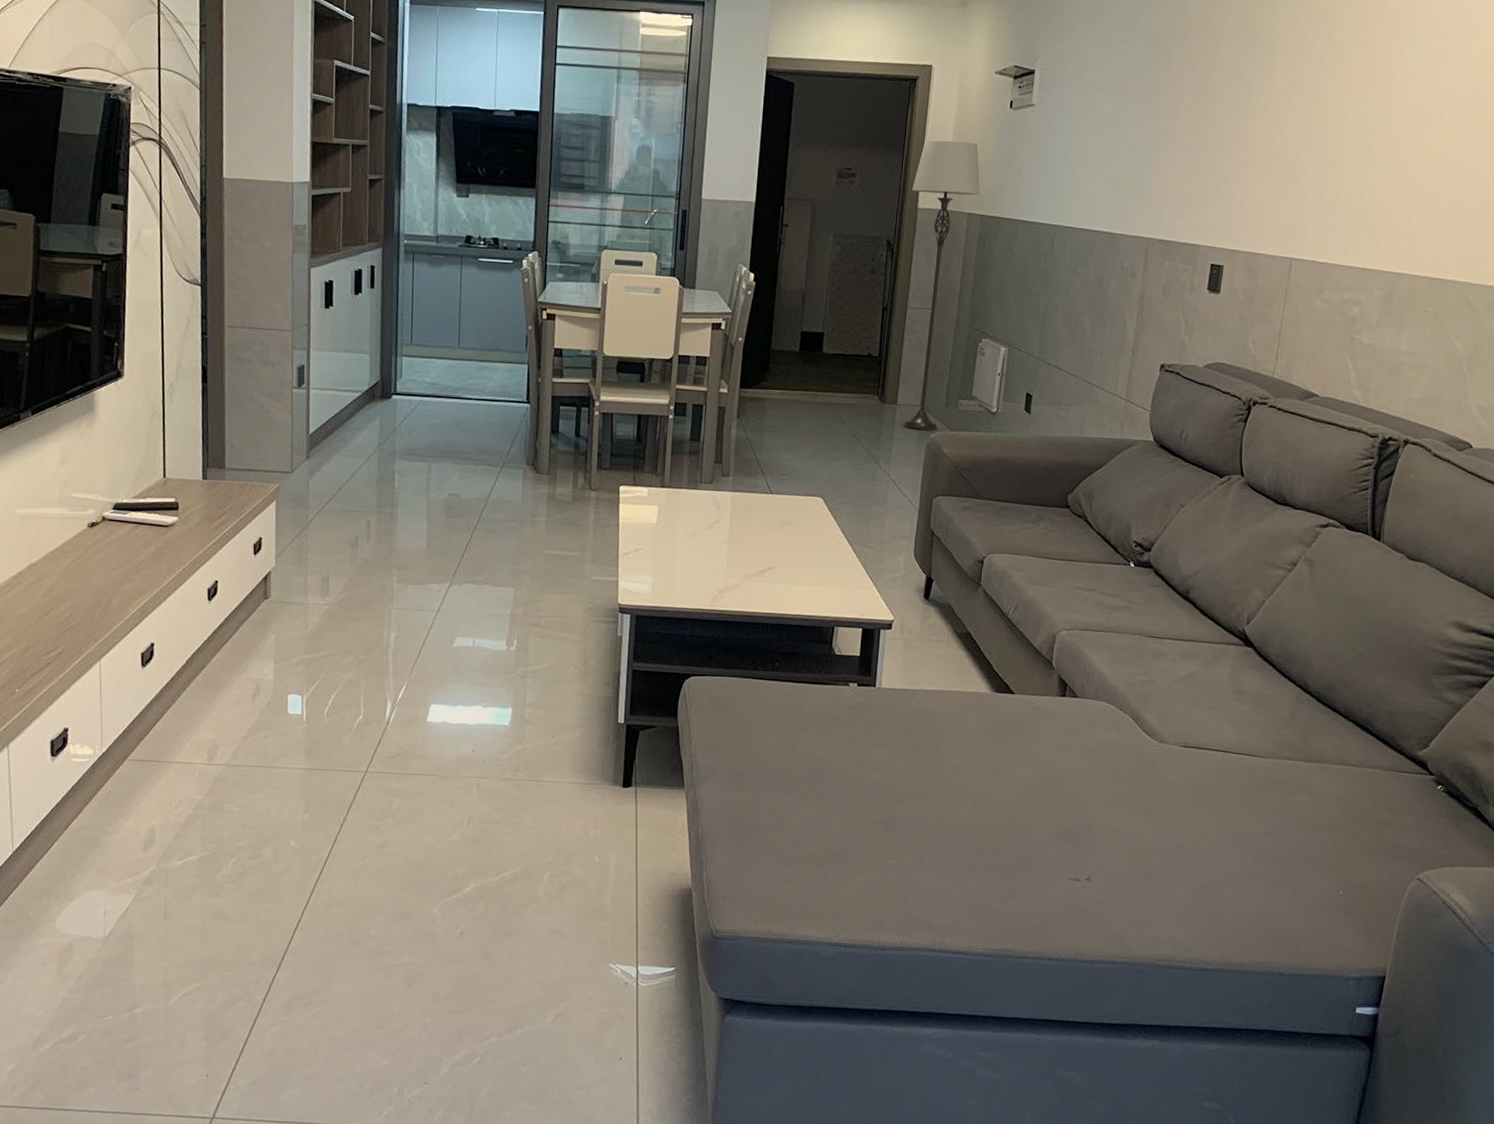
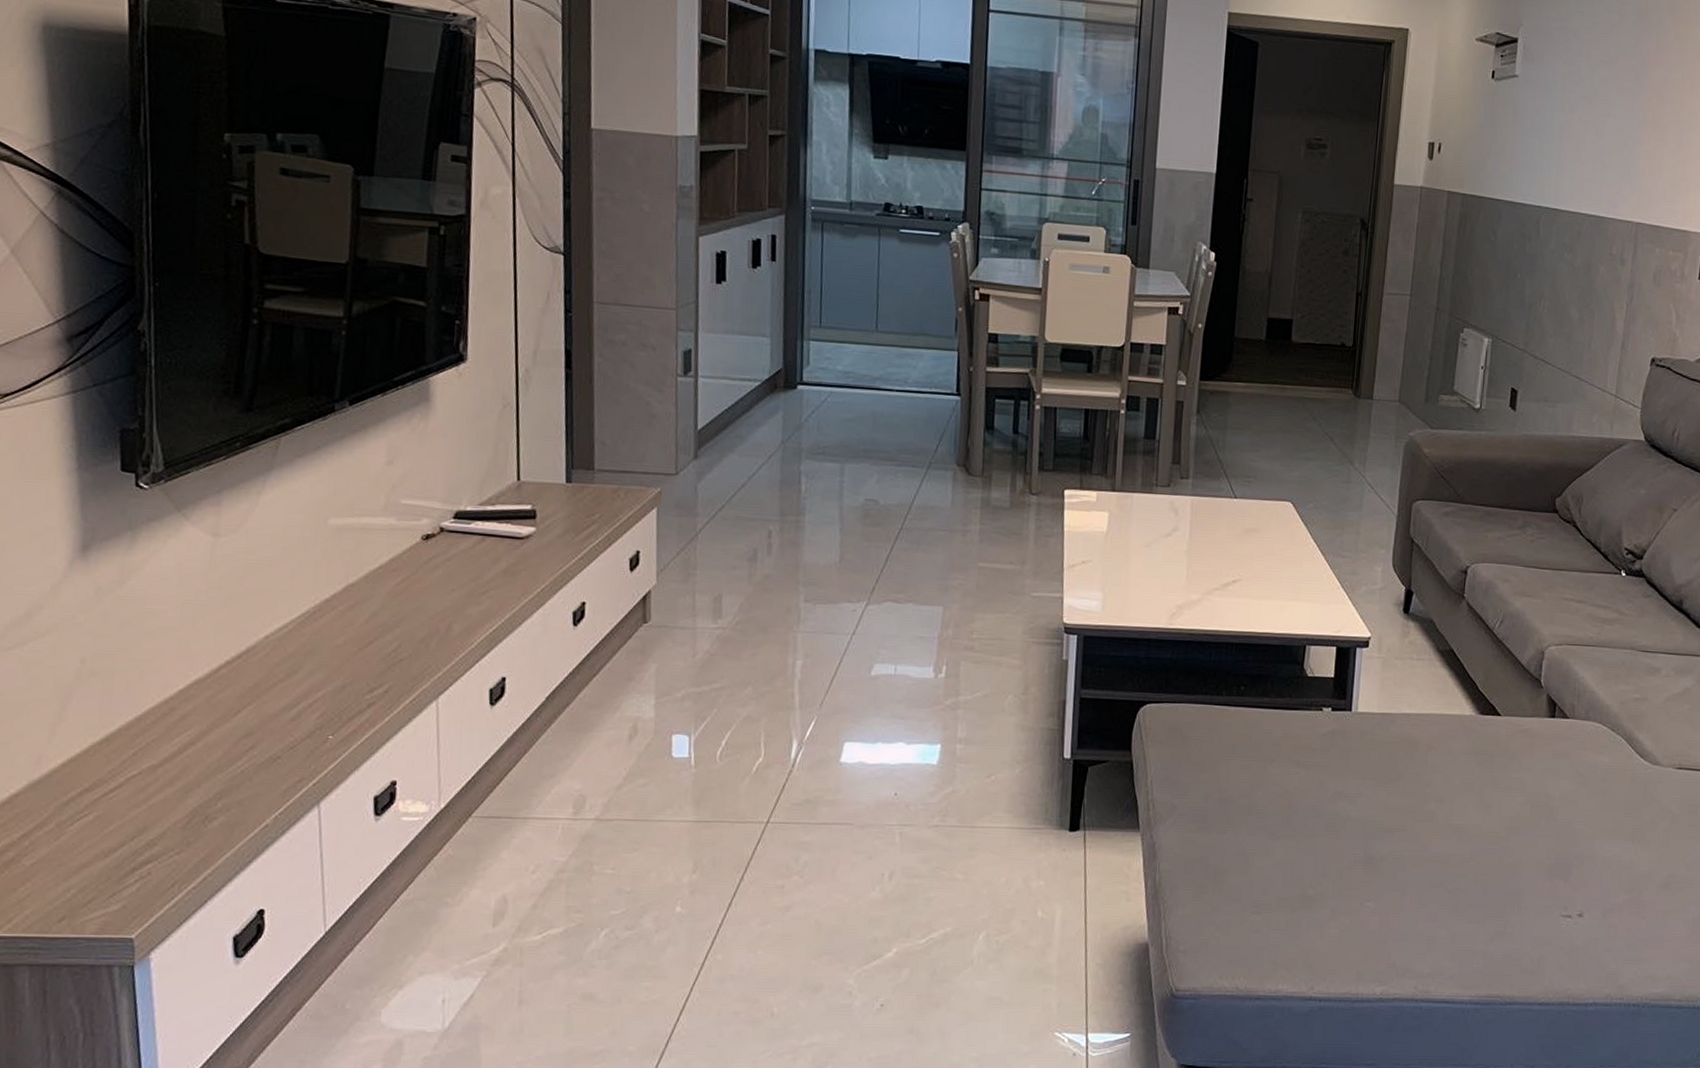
lamp: present [902,140,980,431] -> none [1379,110,1461,428]

